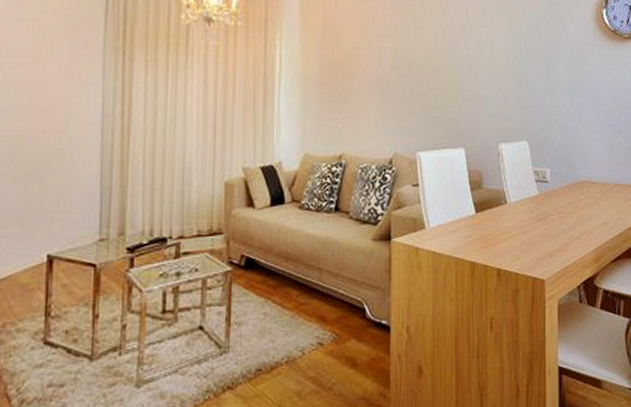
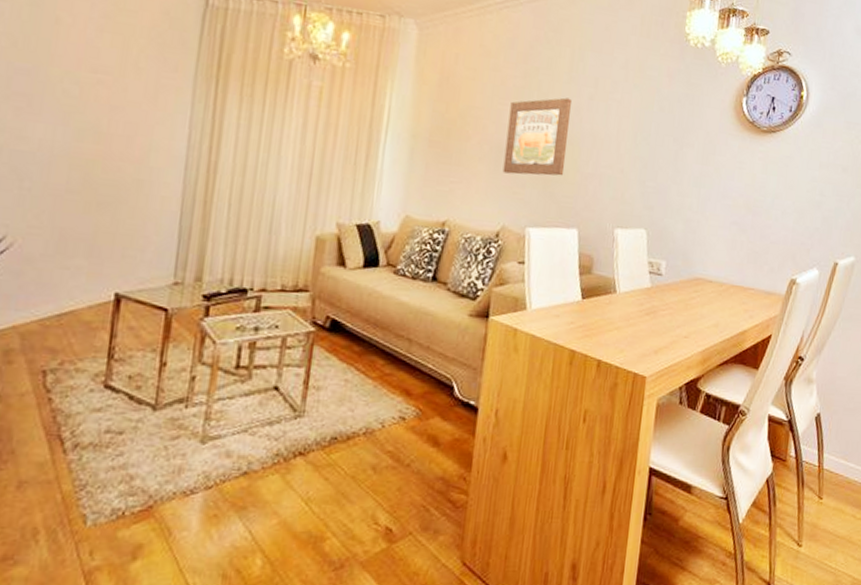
wall art: none [389,29,446,104] -> present [502,97,571,176]

